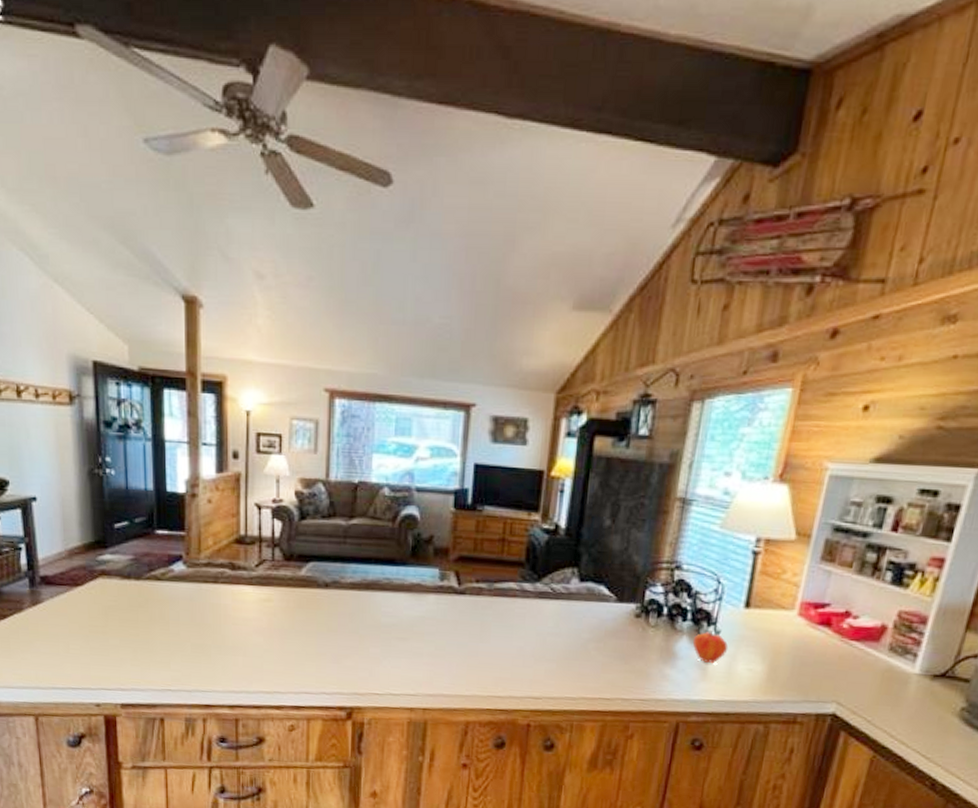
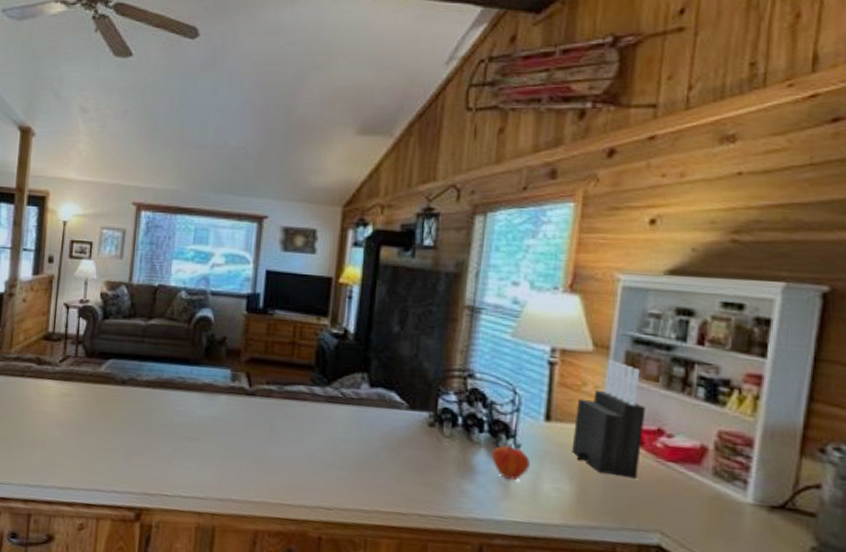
knife block: none [766,548,838,657] -> present [571,360,646,479]

